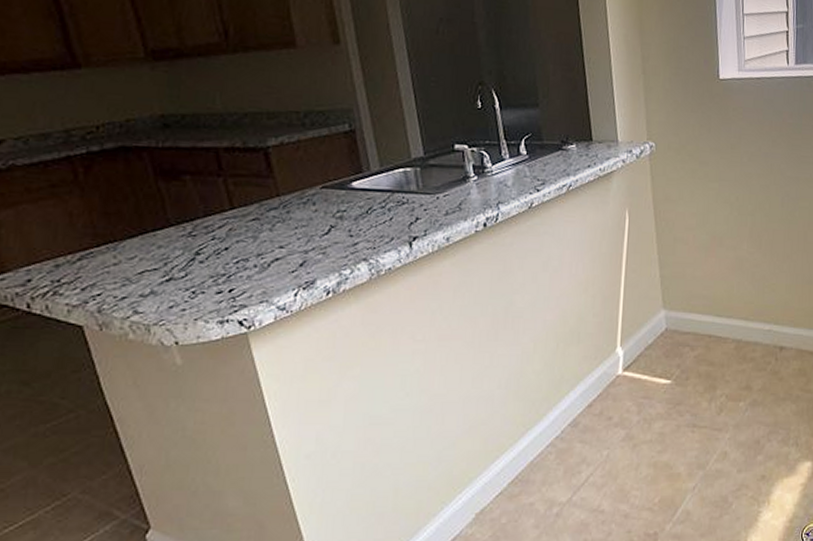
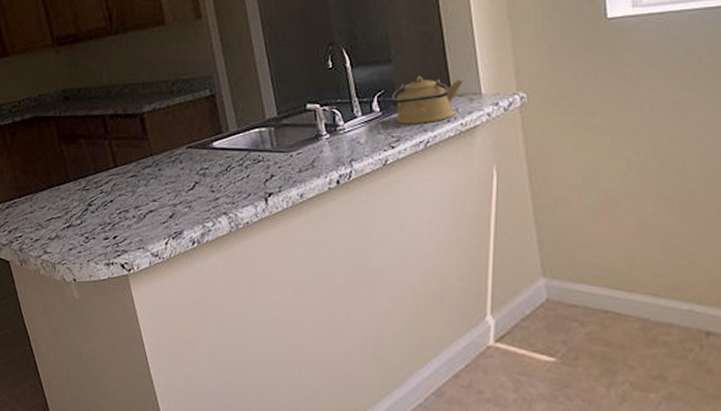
kettle: none [537,121,603,169] -> present [391,76,464,125]

